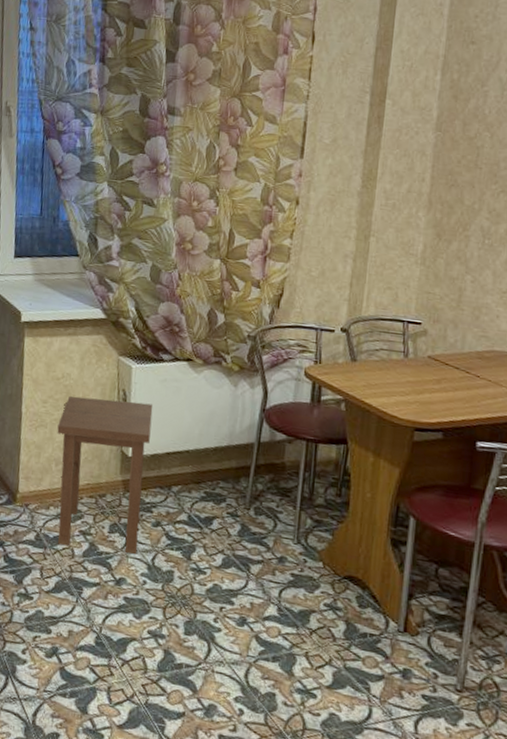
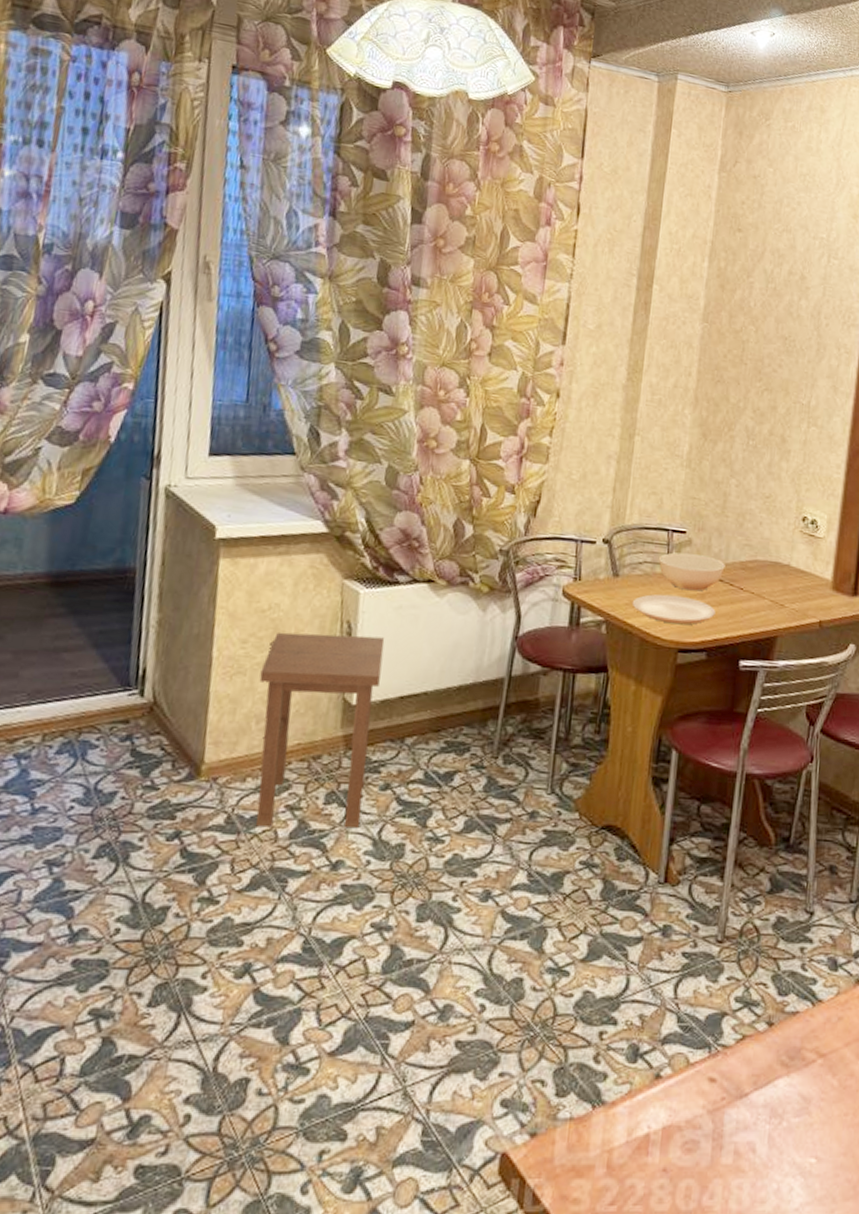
plate: none [369,378,452,407] -> present [631,594,716,625]
bowl: none [395,341,461,377] -> present [659,552,725,592]

